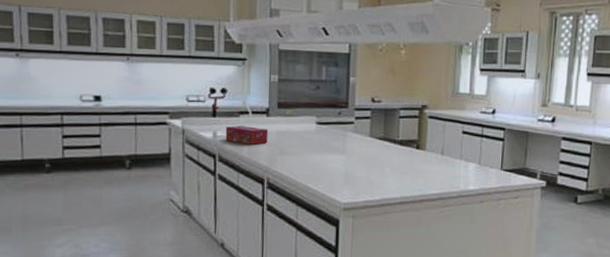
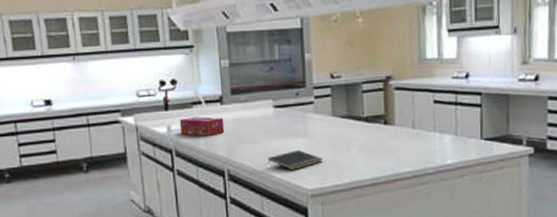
notepad: none [306,165,358,184] -> present [267,150,323,170]

